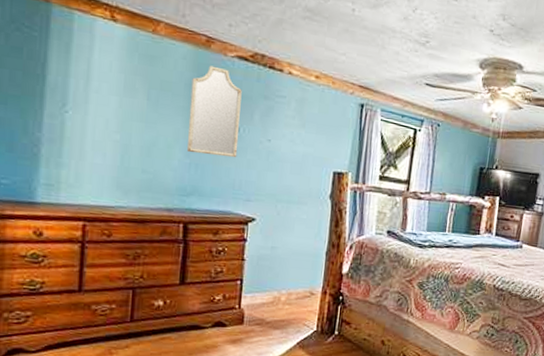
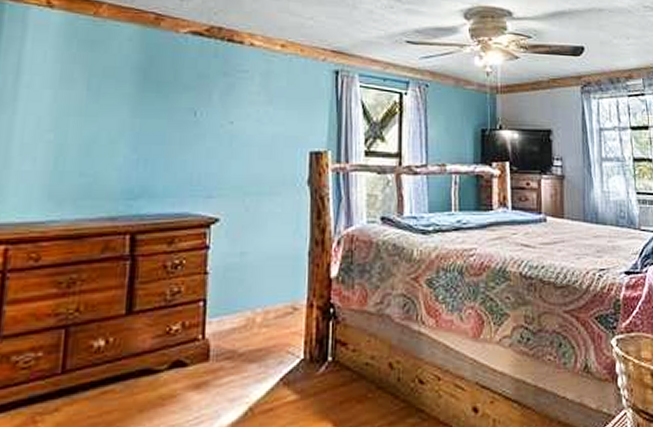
home mirror: present [187,65,242,158] -> none [134,45,197,148]

